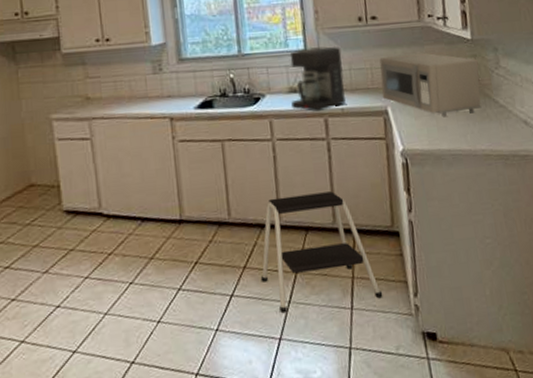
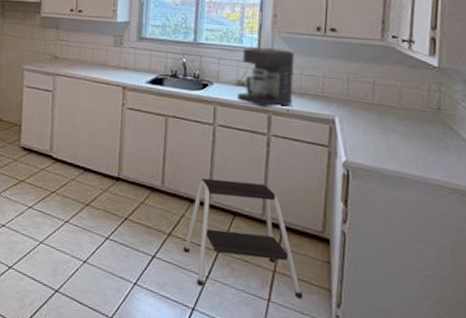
microwave: present [379,52,482,116] -> none [331,68,443,141]

